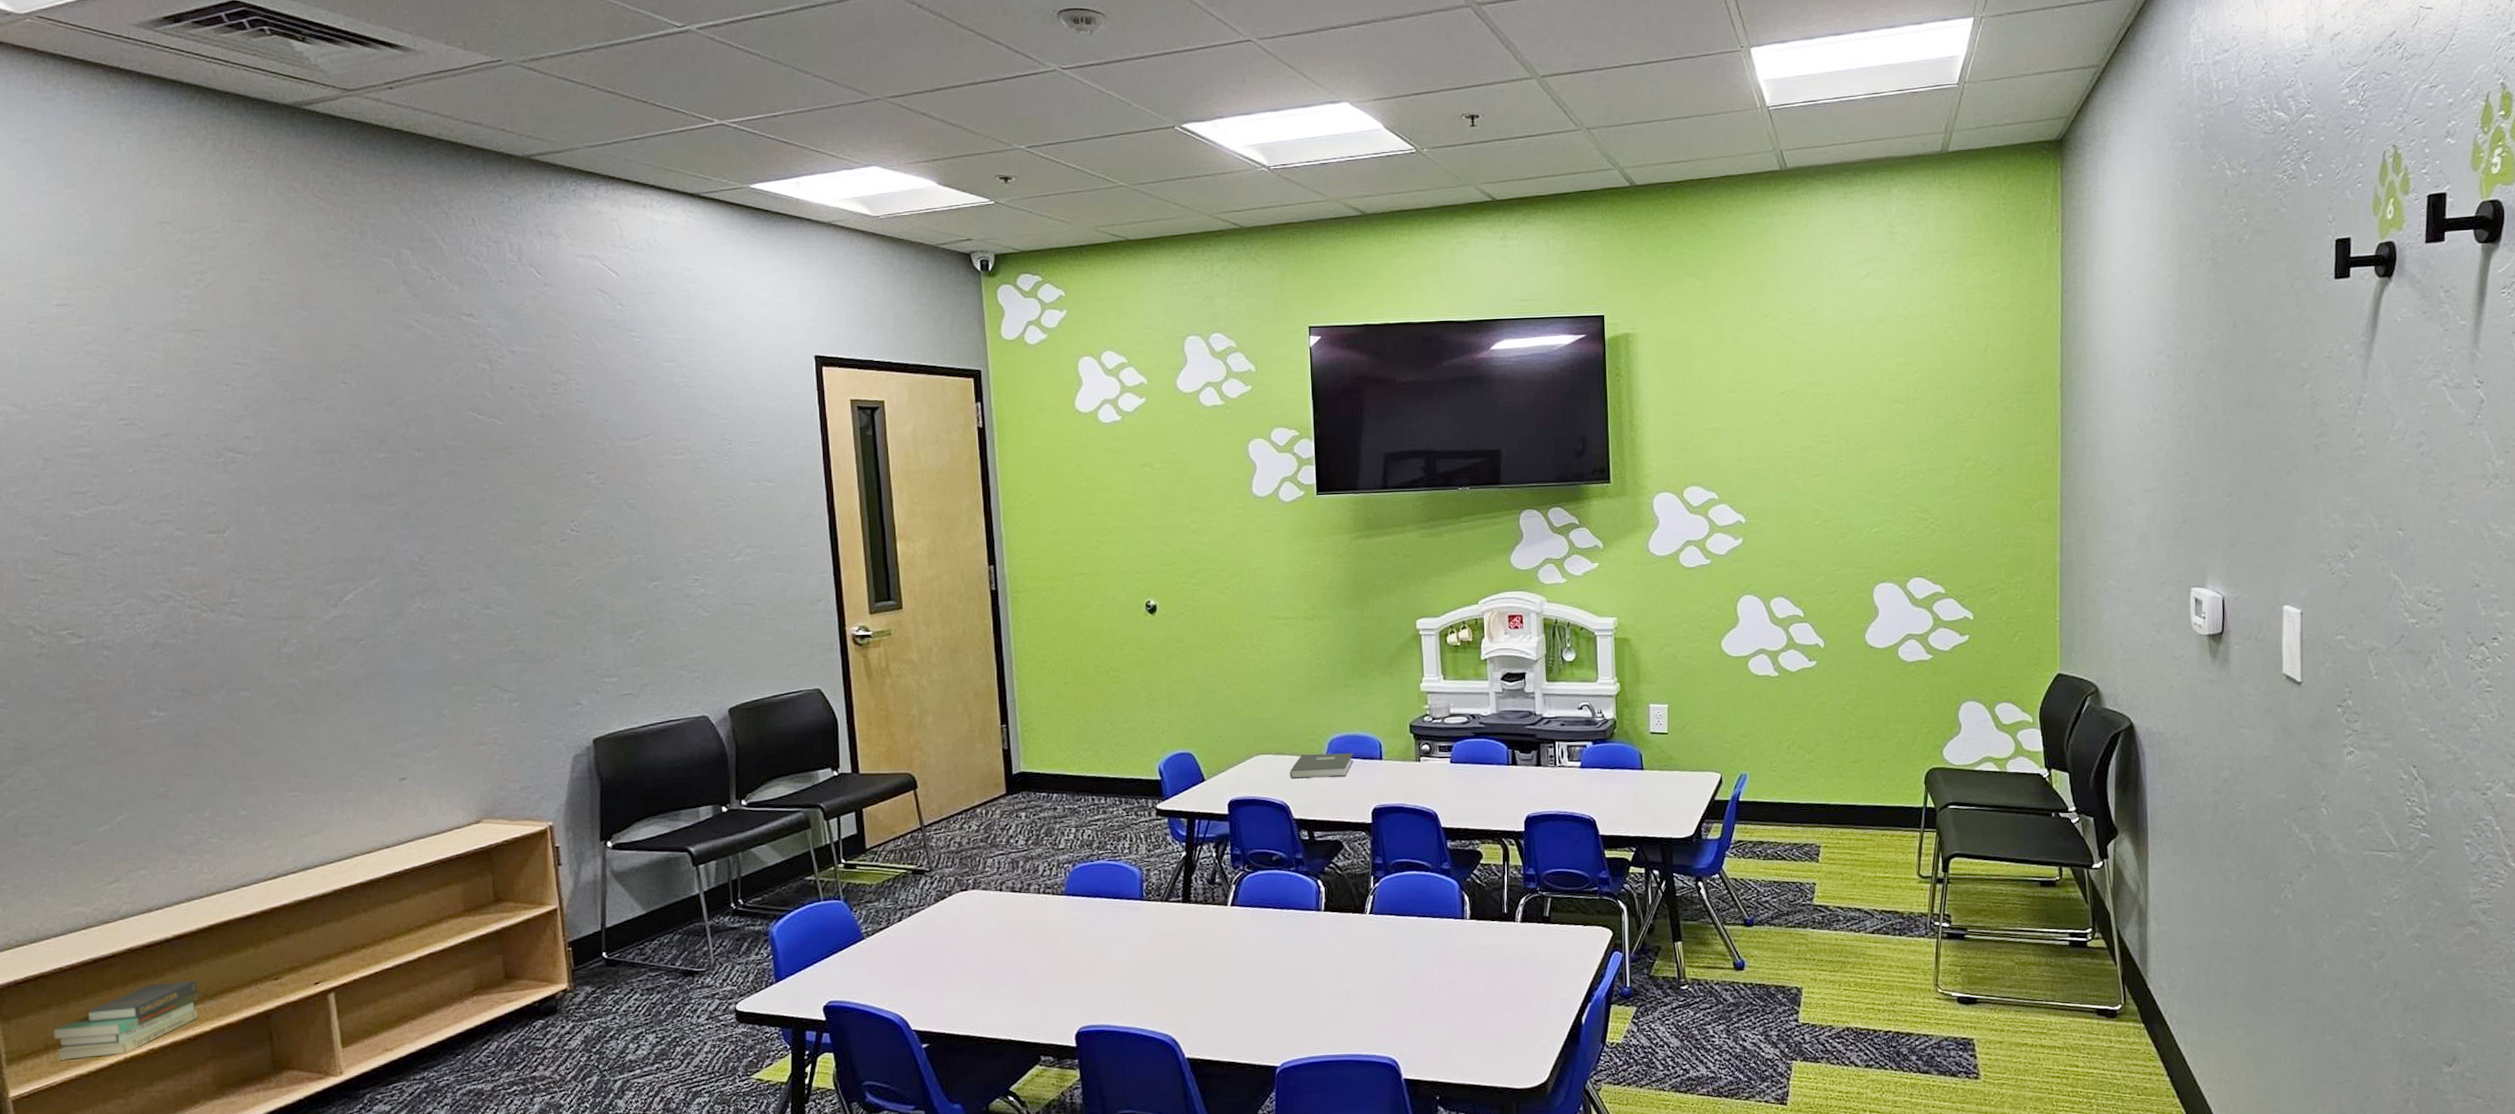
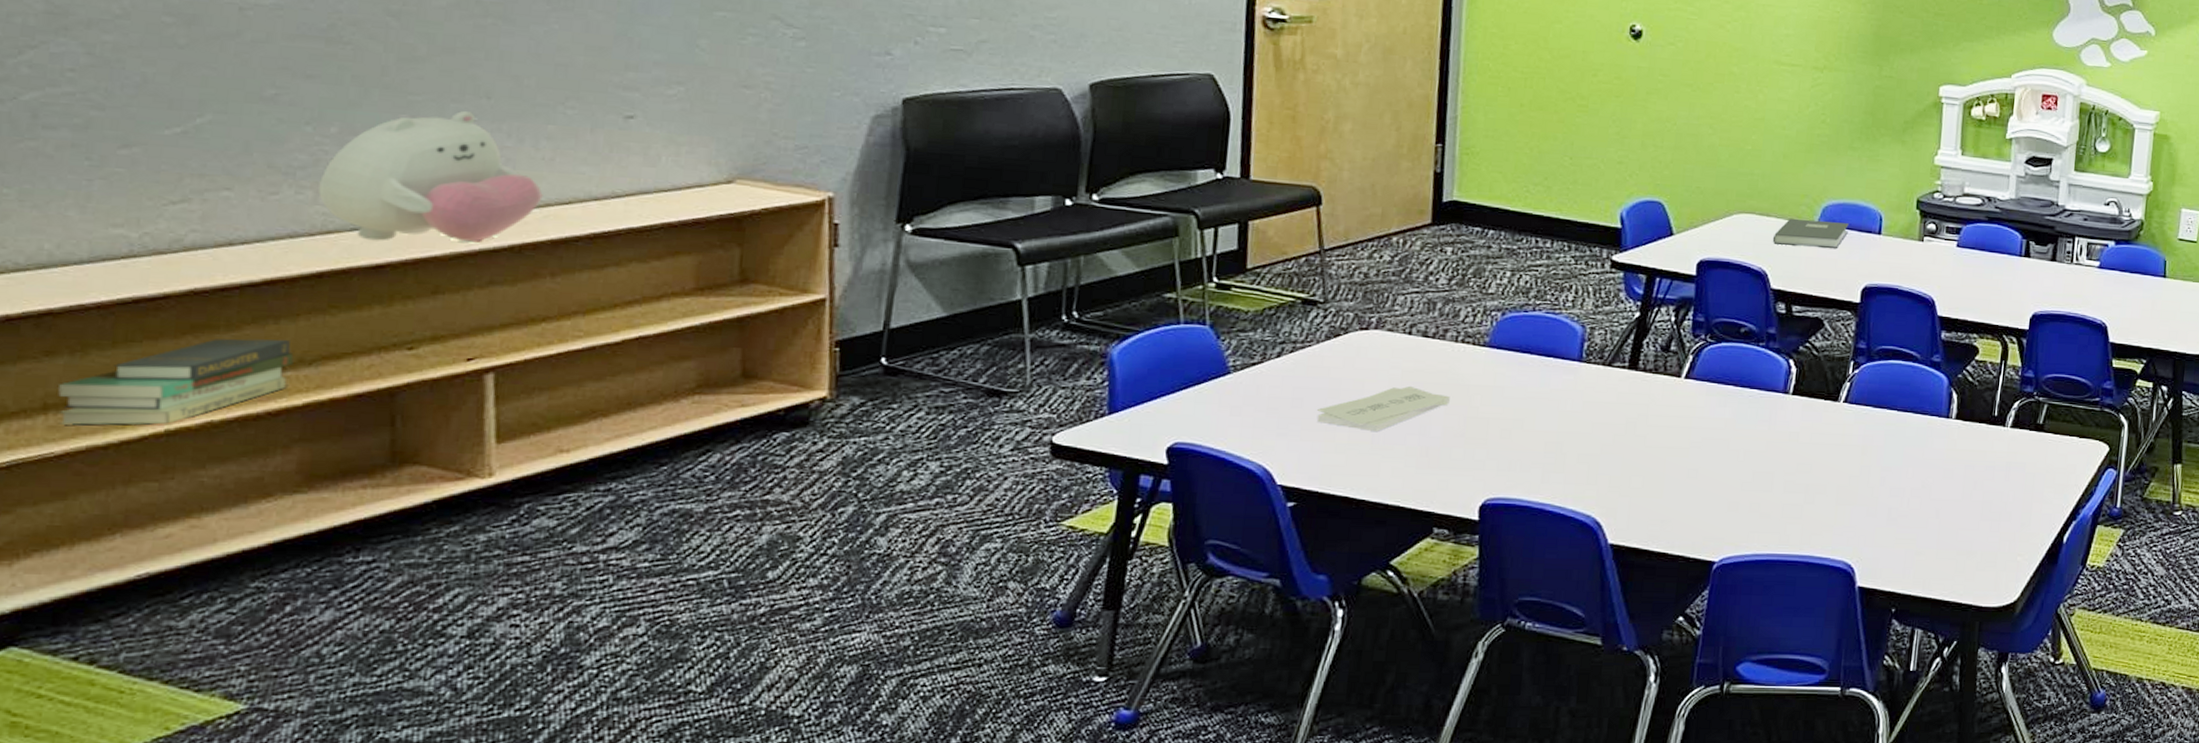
plush toy: none [202,789,351,897] -> present [318,111,543,242]
paper: none [936,936,1040,978] -> present [1316,386,1450,433]

